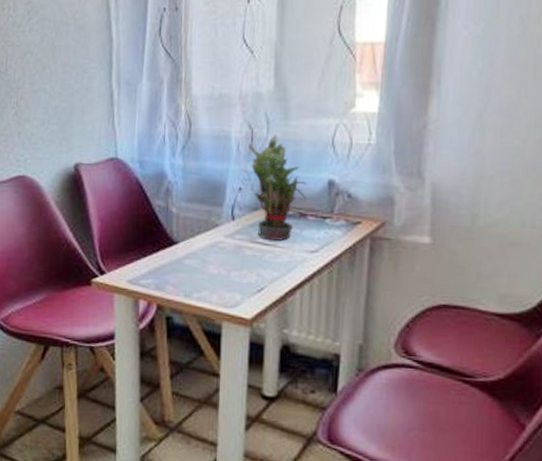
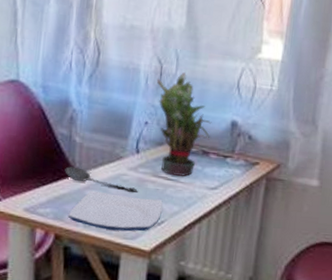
spoon: none [163,236,237,260] -> present [65,166,139,193]
plate: none [168,259,261,300] -> present [67,190,163,232]

